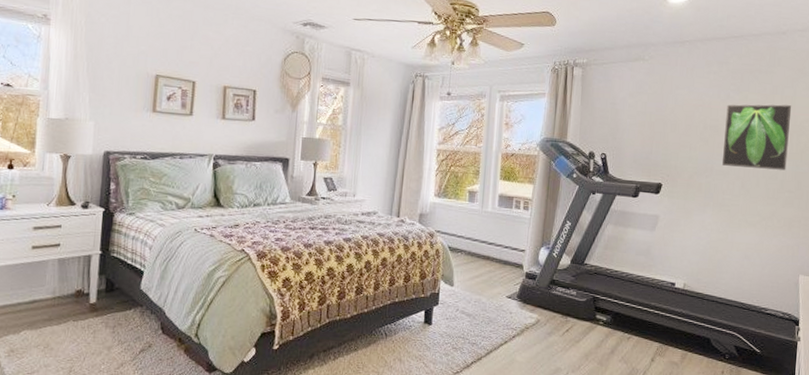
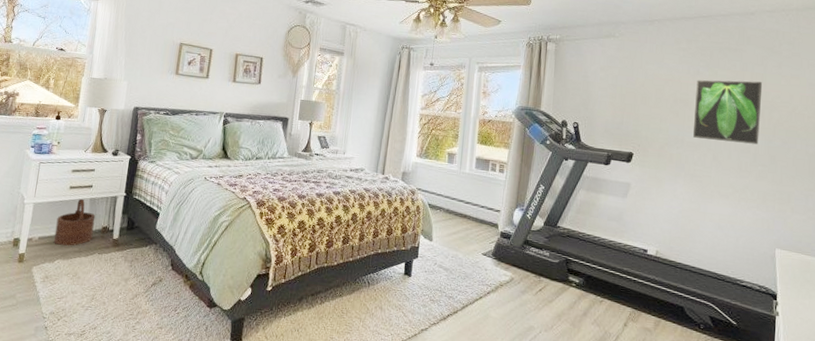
wooden bucket: none [17,259,67,314] -> present [53,198,96,246]

